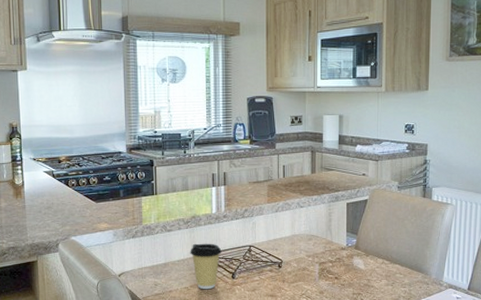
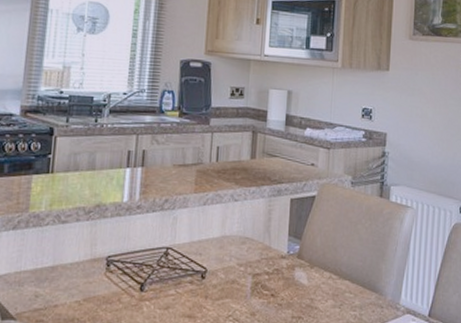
coffee cup: present [190,243,222,290] -> none [88,241,131,306]

